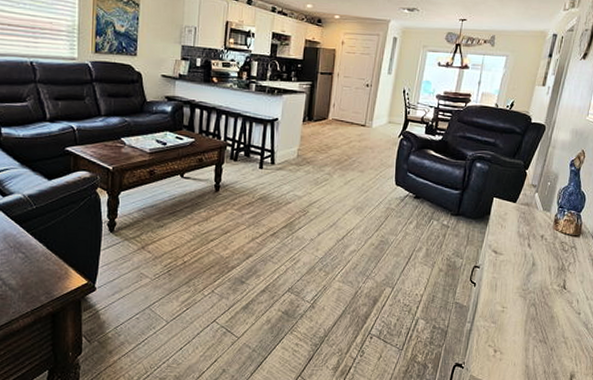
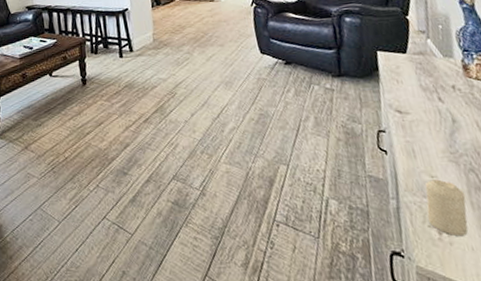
candle: none [490,310,523,355] -> present [425,179,468,237]

